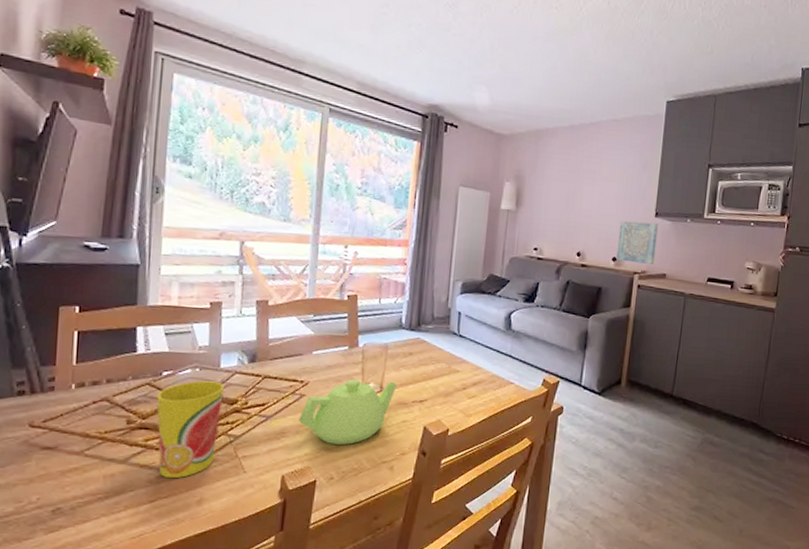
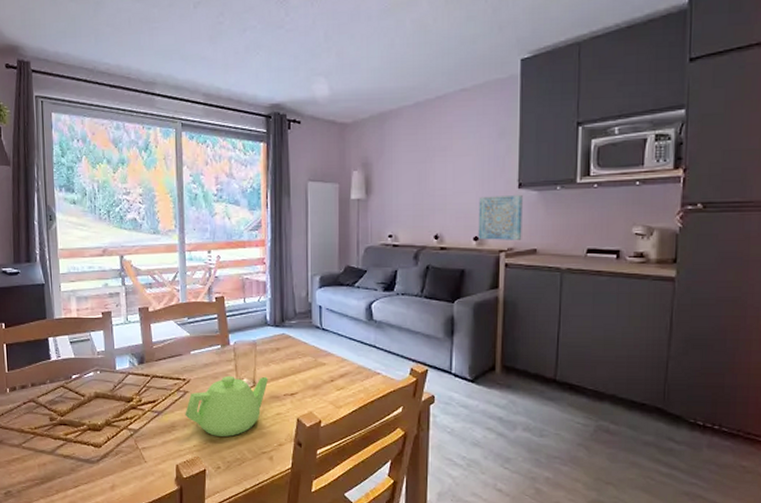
cup: present [156,380,224,479] -> none [70,382,121,467]

